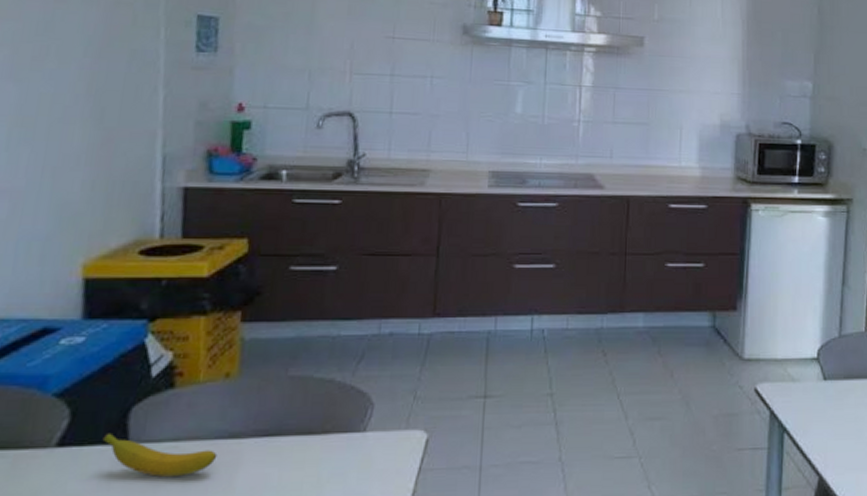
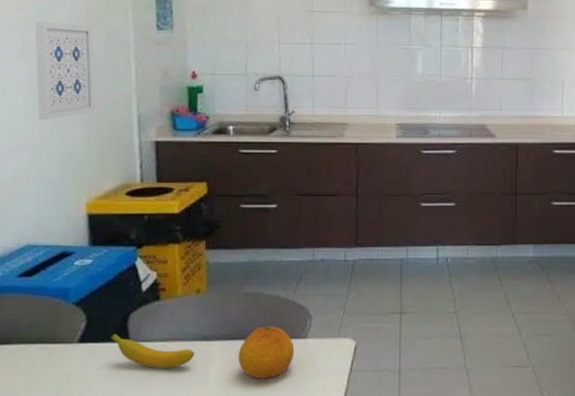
wall art: none [25,35,110,158] -> present [35,21,95,120]
fruit: none [274,417,350,485] -> present [238,326,295,378]

